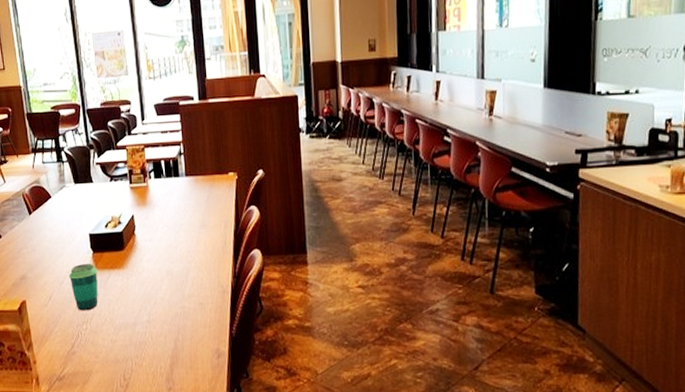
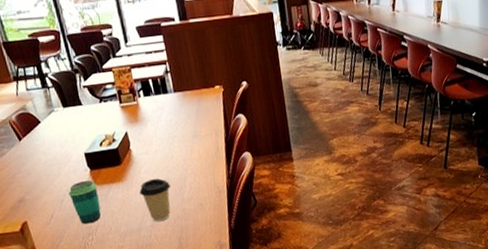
coffee cup: none [139,268,171,317] -> present [139,178,171,222]

